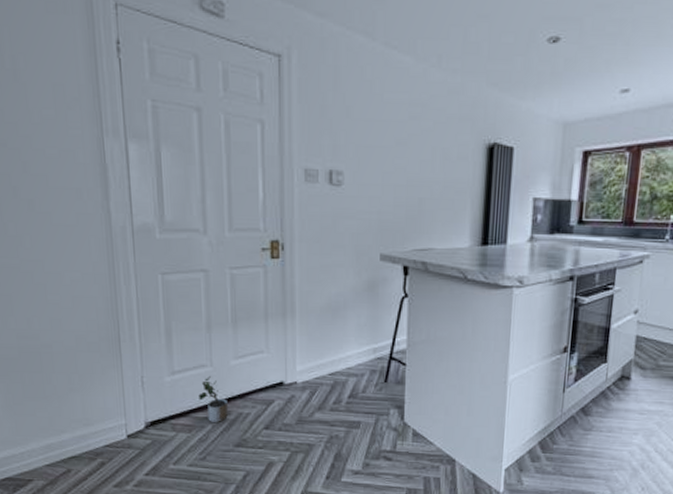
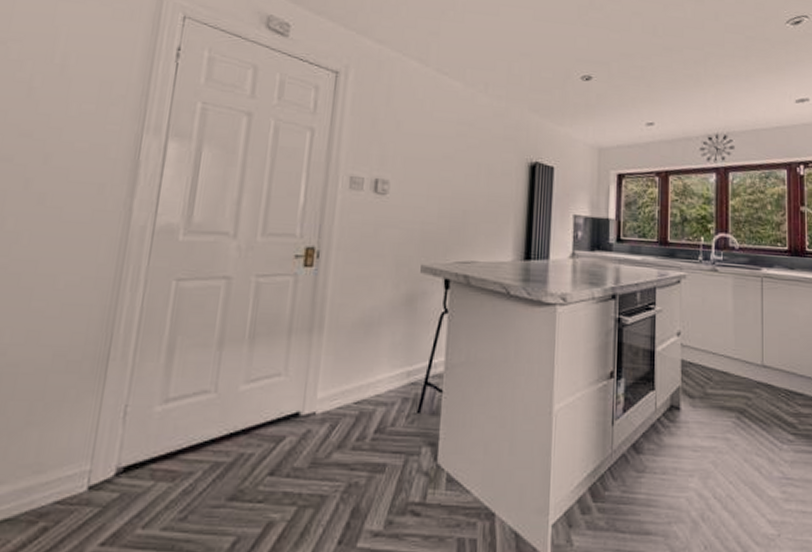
potted plant: present [198,375,228,423] -> none [192,404,228,468]

